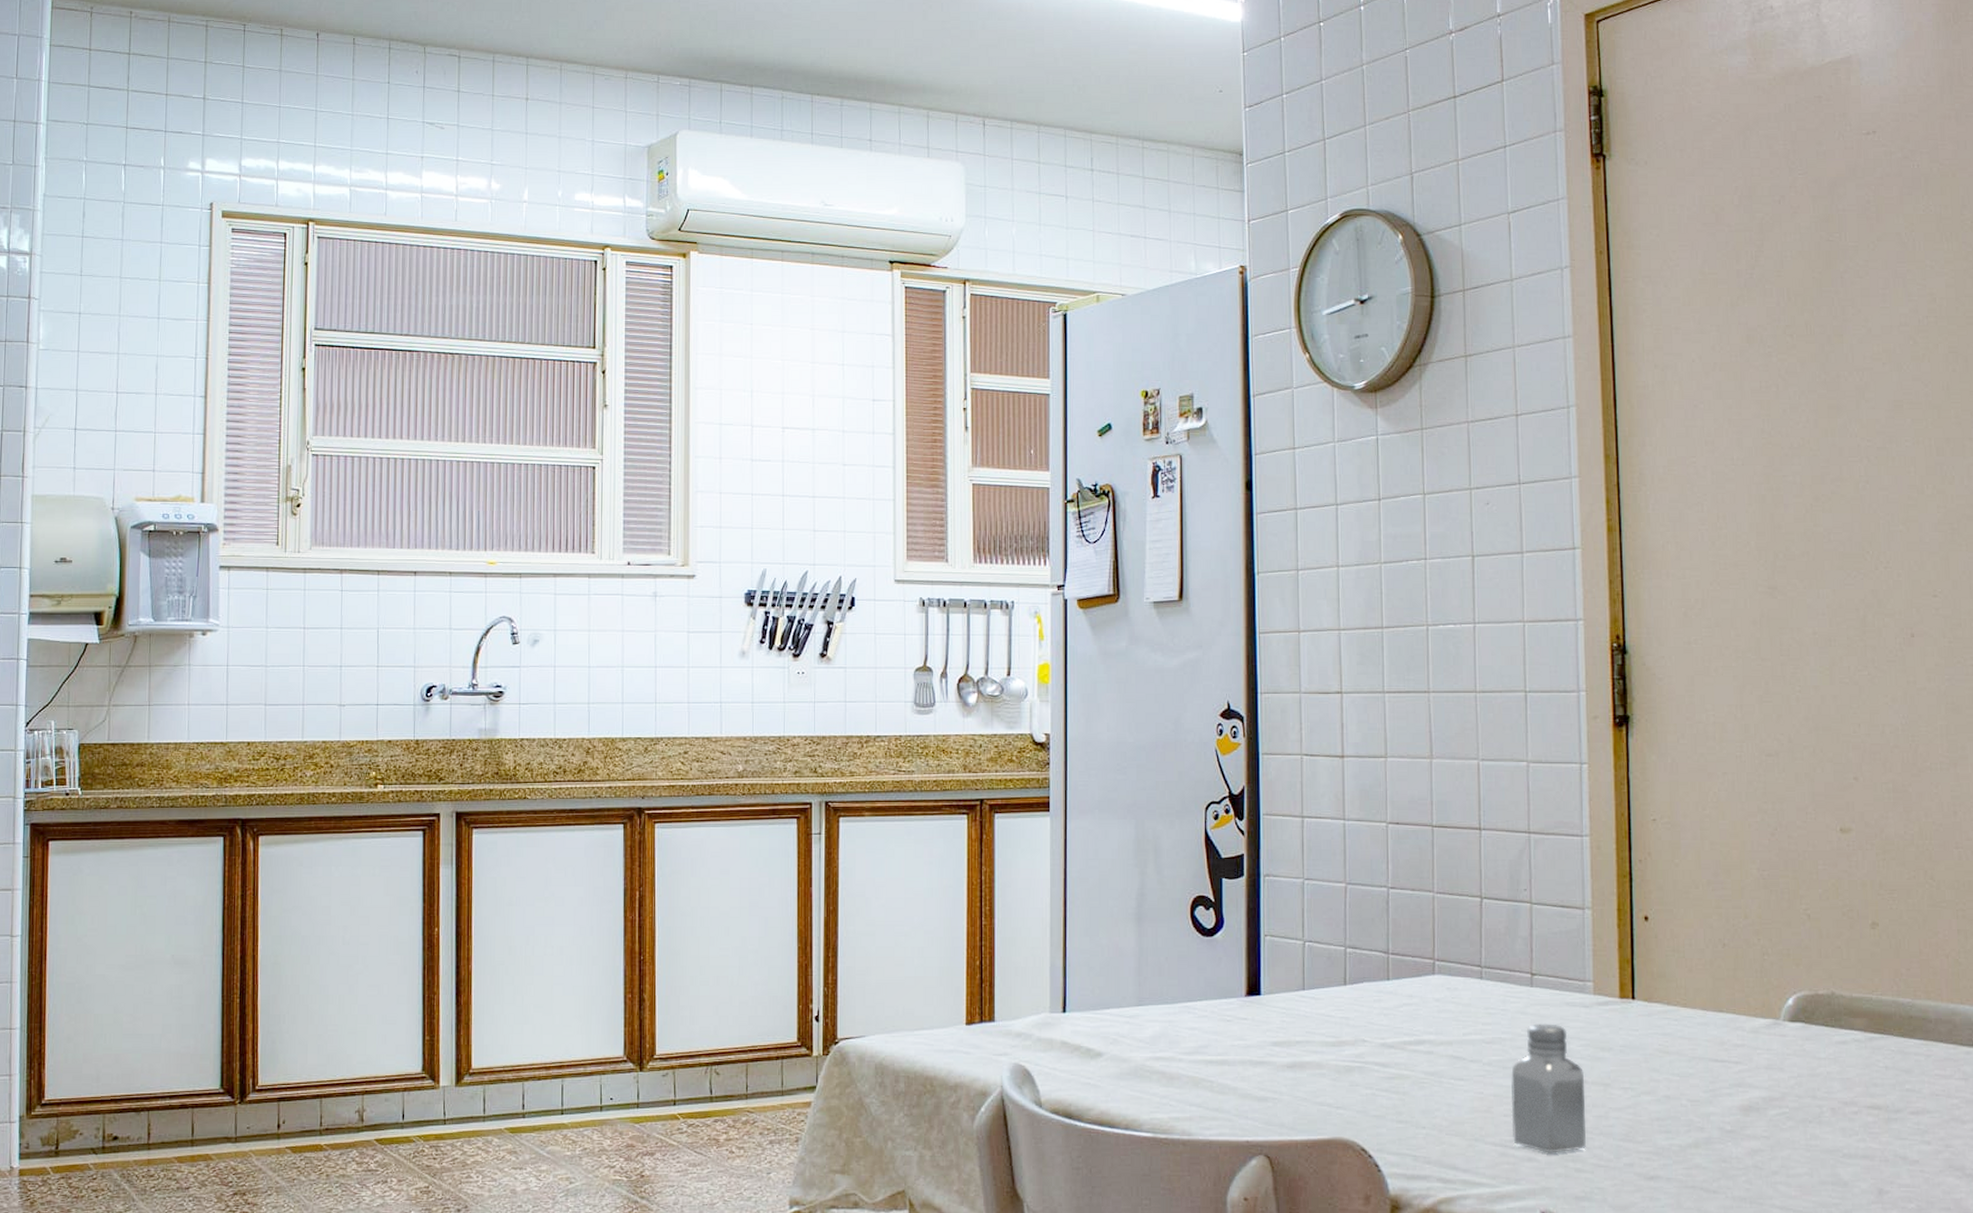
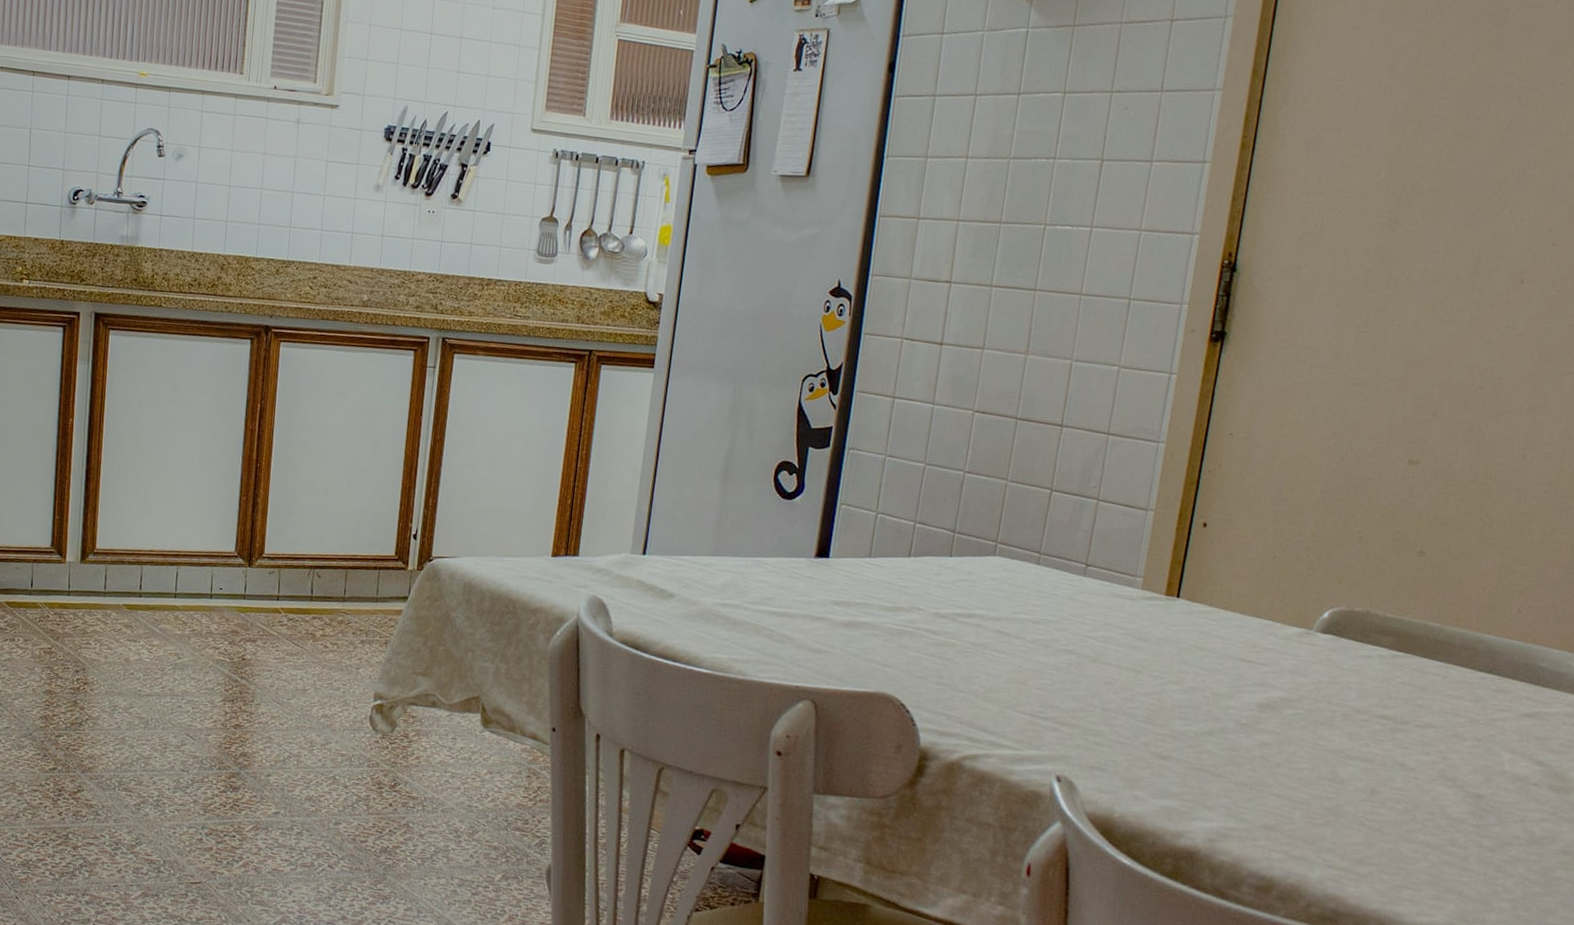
saltshaker: present [1511,1023,1586,1153] -> none [1042,610,1119,727]

